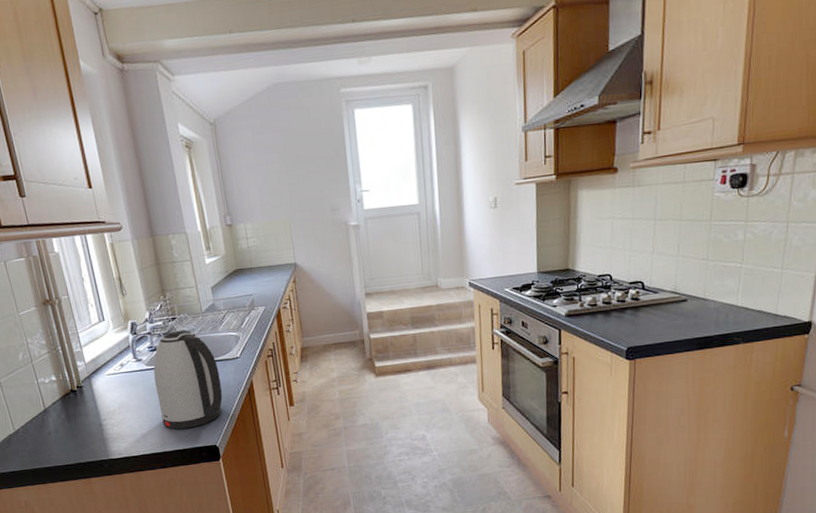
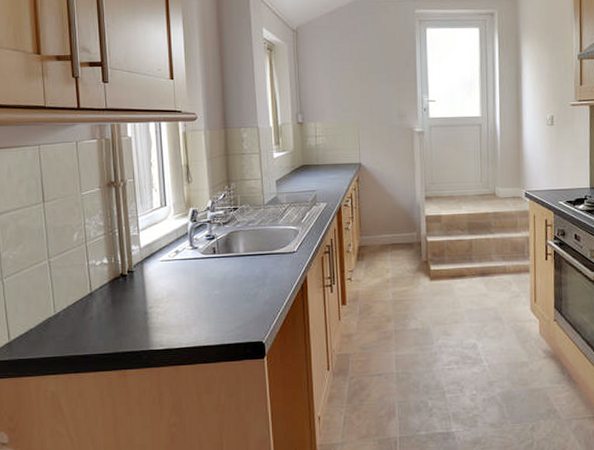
kettle: present [153,330,223,430] -> none [208,220,275,323]

